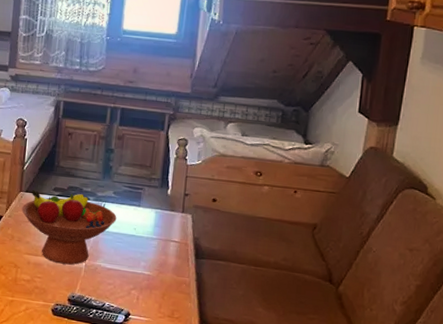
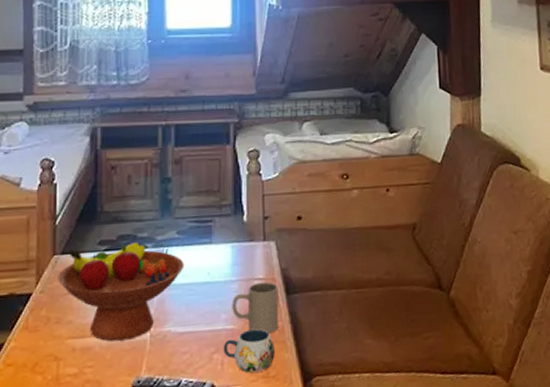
mug: none [139,278,181,312] -> present [223,329,275,373]
mug: none [150,244,190,285] -> present [232,281,279,334]

